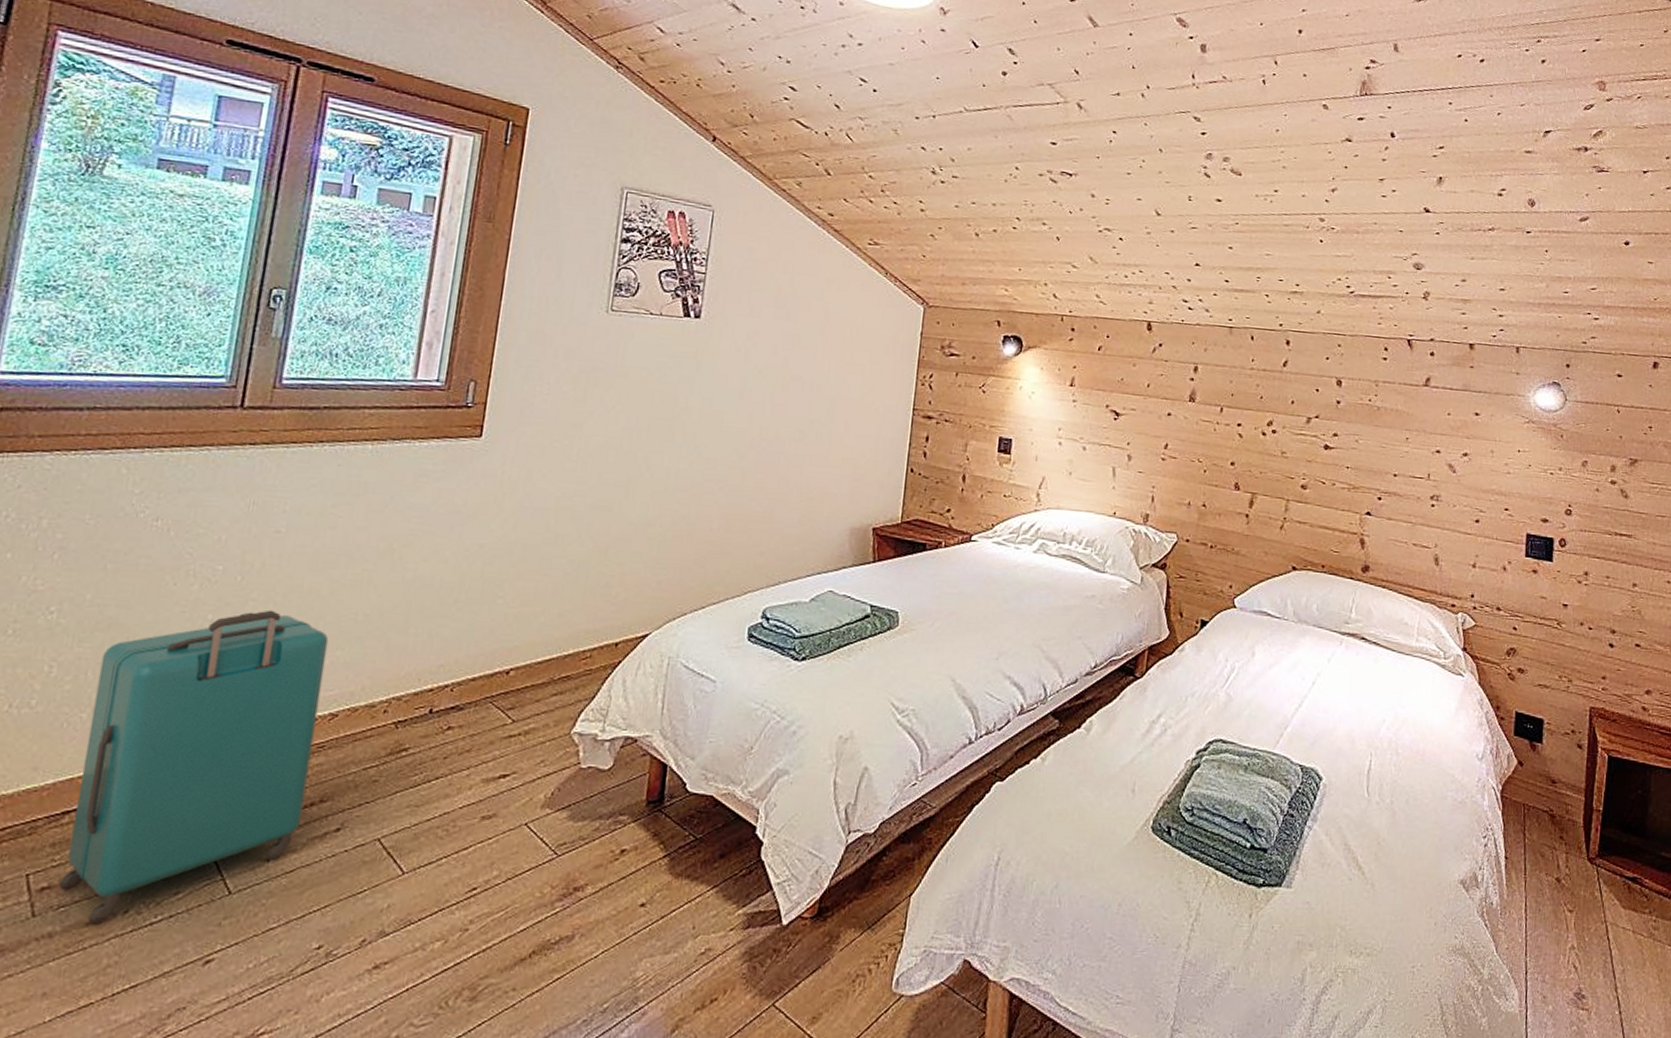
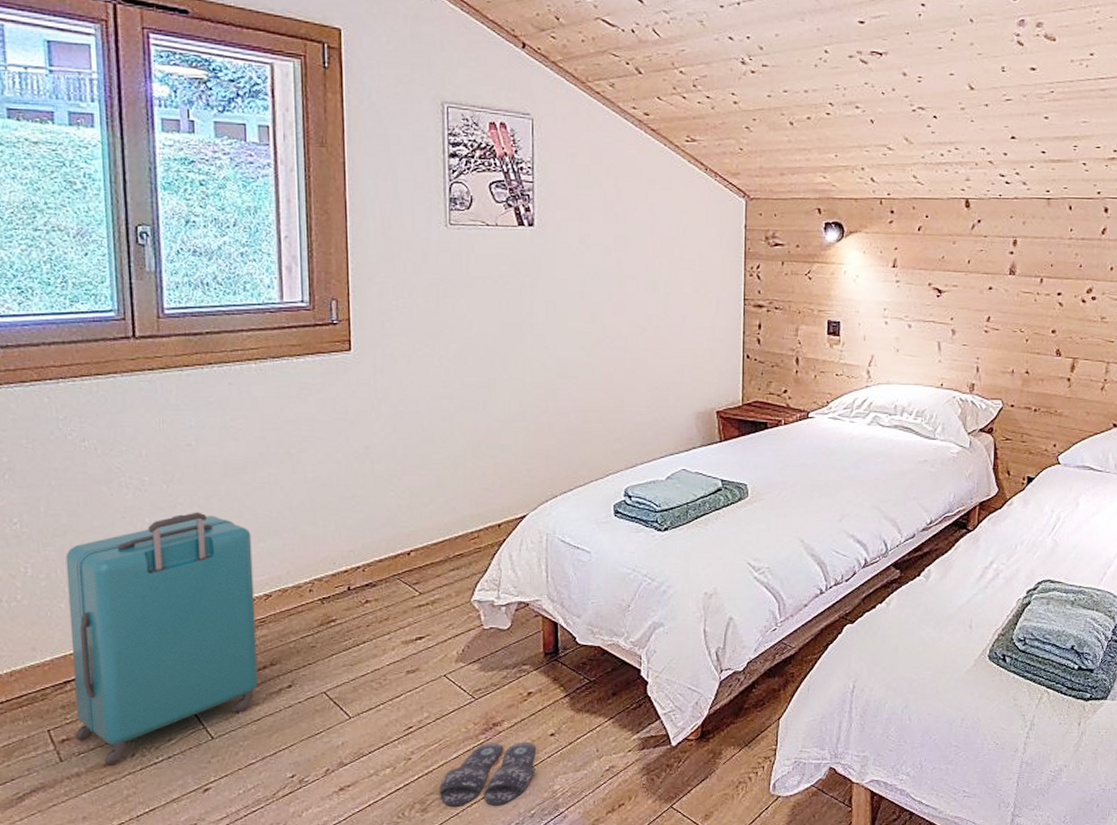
slippers: none [495,913,621,996] -> present [440,742,537,807]

